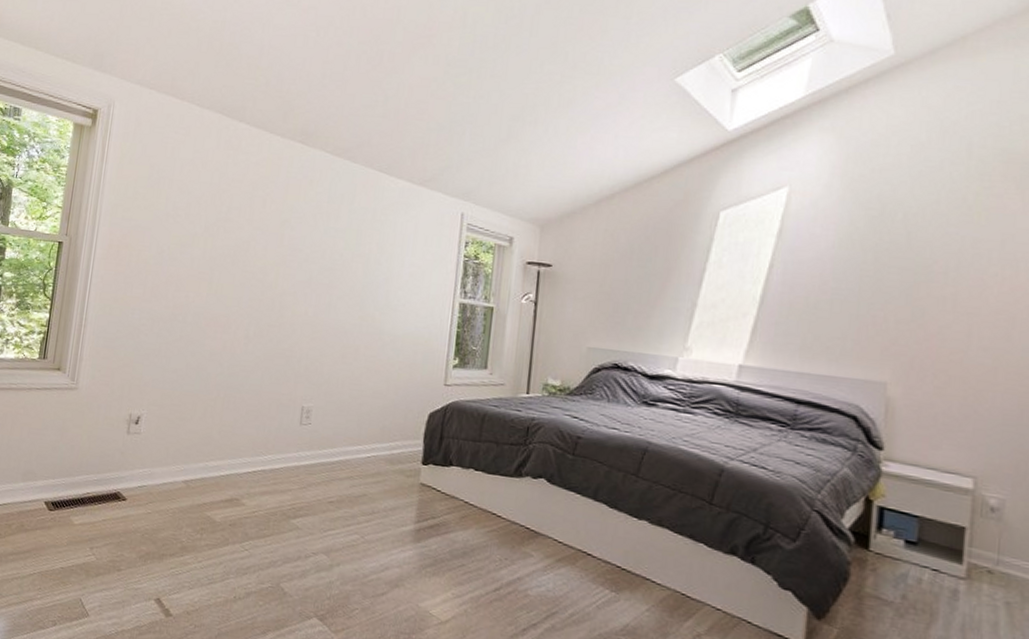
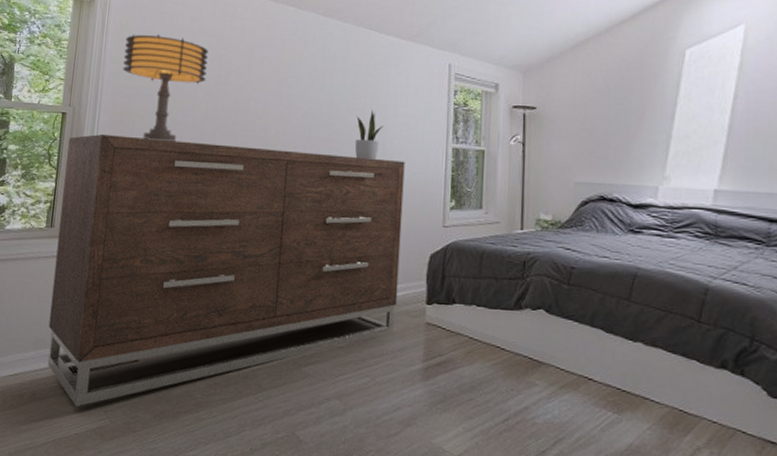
dresser: none [35,266,409,542] -> present [47,134,405,407]
table lamp: none [121,163,210,279] -> present [123,34,208,142]
potted plant: none [356,257,389,310] -> present [354,109,384,160]

